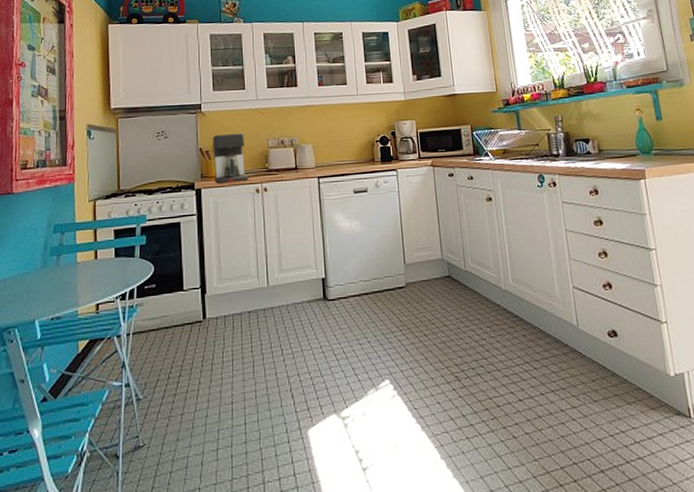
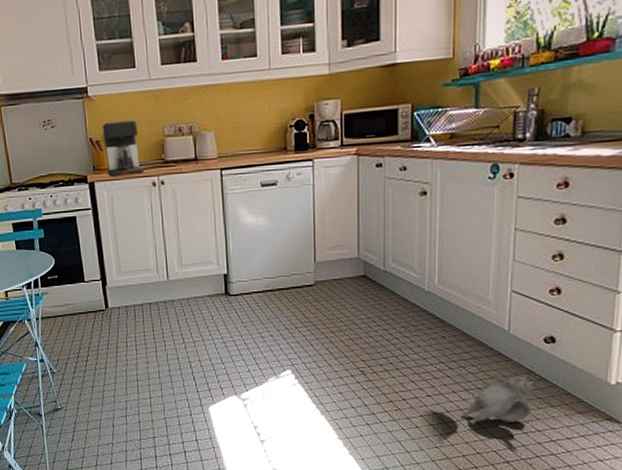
cat: none [552,370,613,431] -> present [462,374,535,425]

